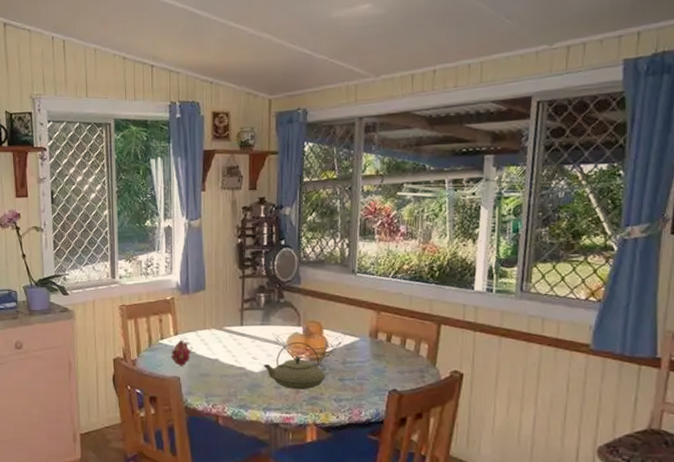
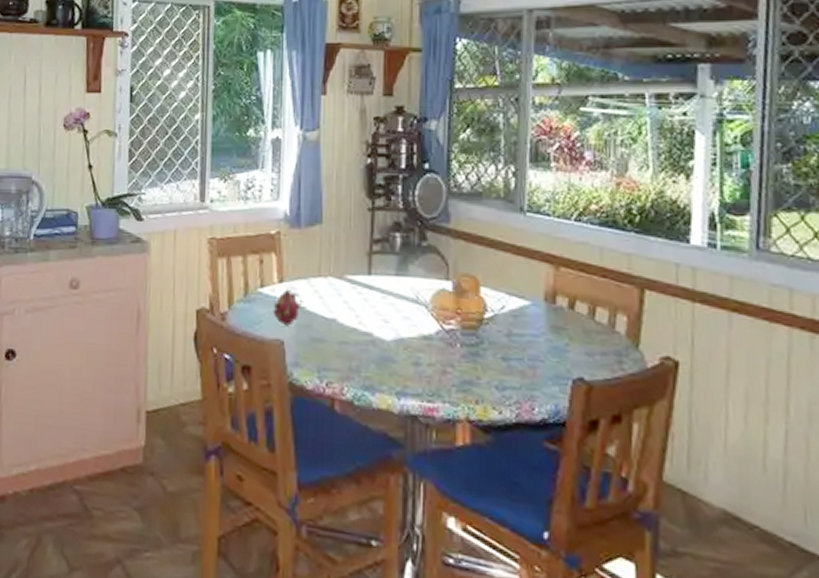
teapot: present [263,341,325,390] -> none [398,301,483,370]

